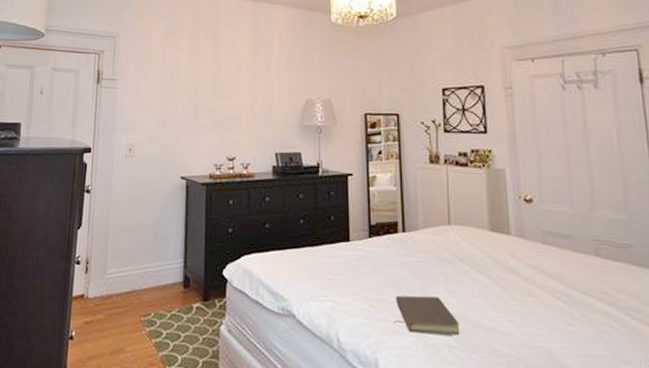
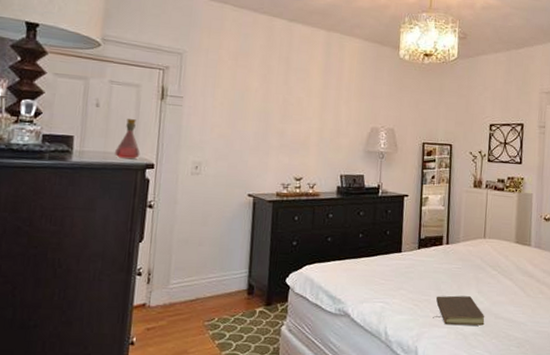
flask: none [56,104,79,144] -> present [115,119,141,160]

